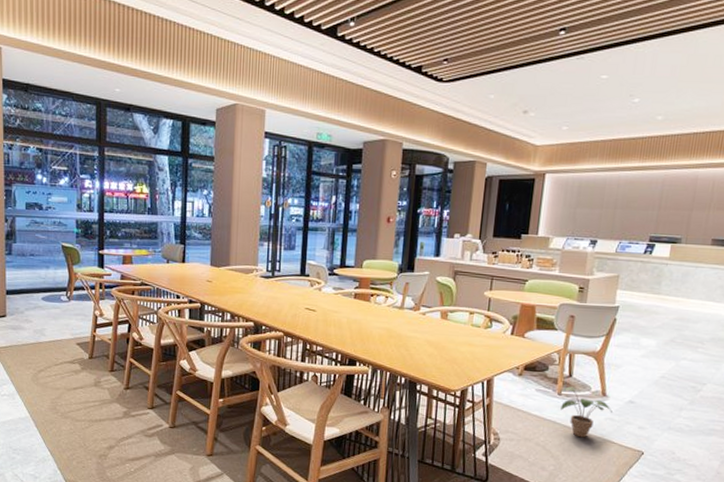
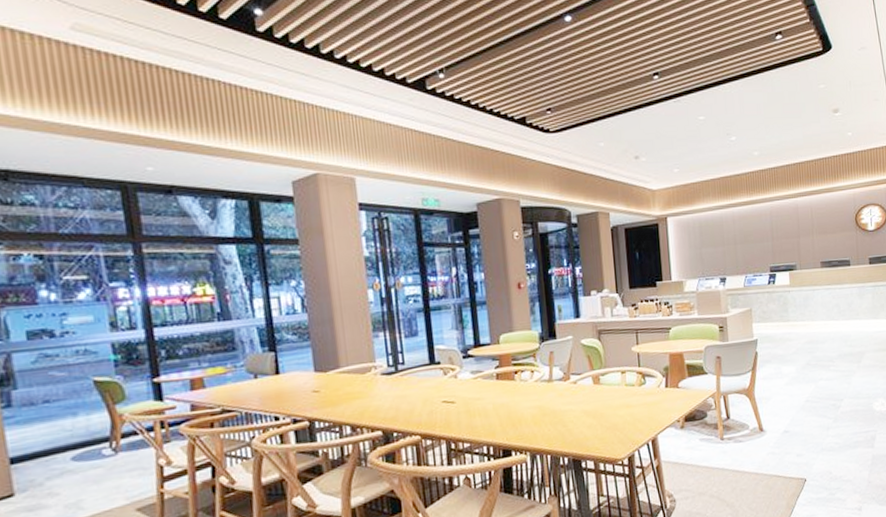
potted plant: present [560,386,612,438] -> none [722,428,772,479]

